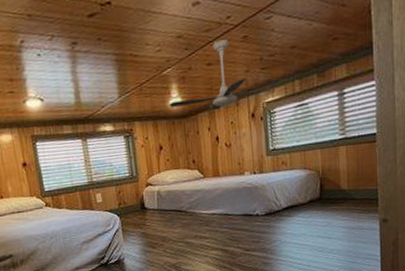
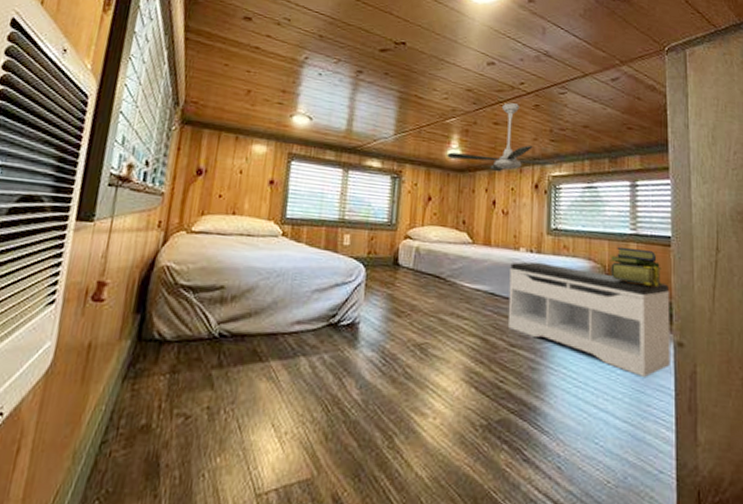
bench: none [237,175,377,251] -> present [508,262,670,377]
stack of books: none [322,149,370,181] -> present [609,246,663,286]

